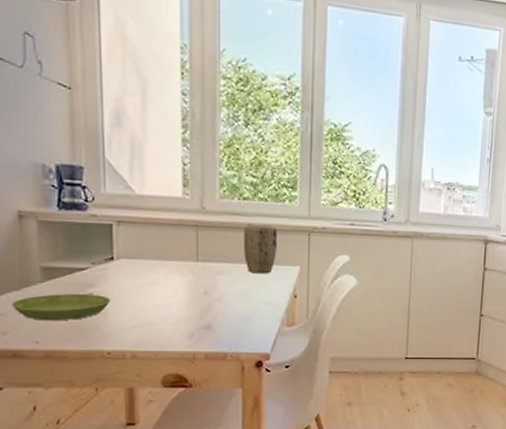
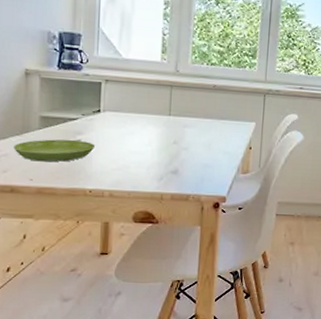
plant pot: present [243,225,277,274] -> none [208,86,238,128]

